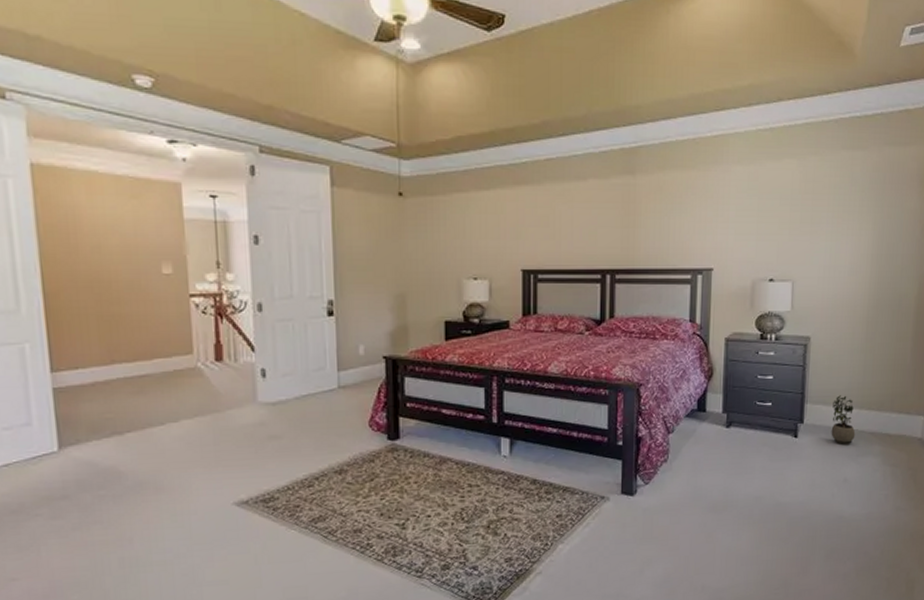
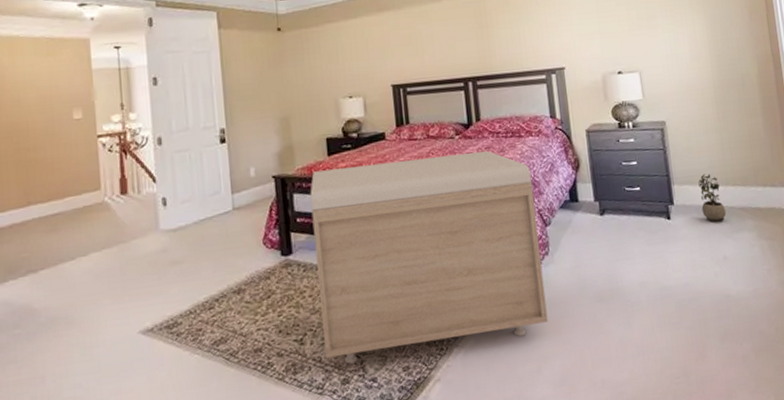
storage bench: none [423,350,661,551] -> present [310,150,548,364]

